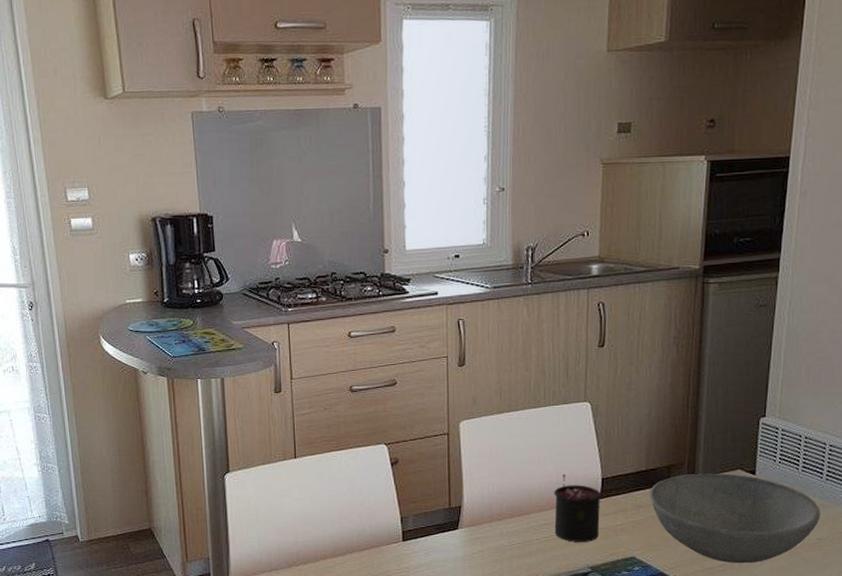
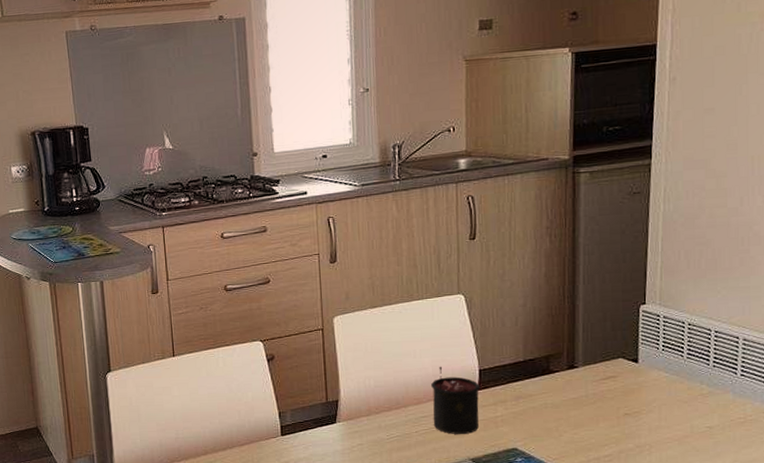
bowl: present [649,473,820,564] -> none [528,362,709,454]

